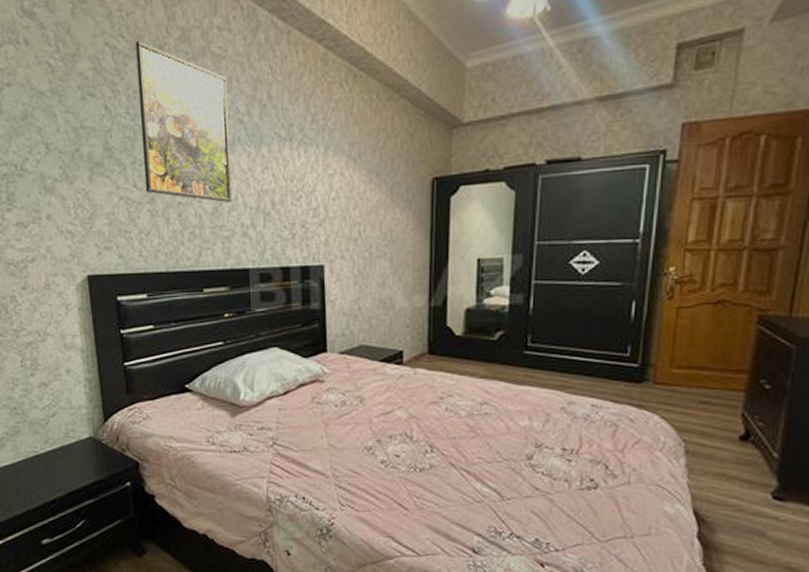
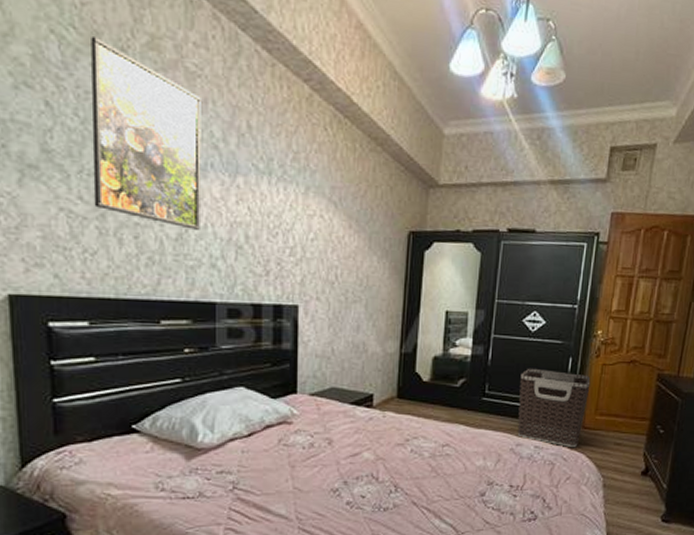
clothes hamper: none [569,315,662,407] -> present [517,368,591,448]

